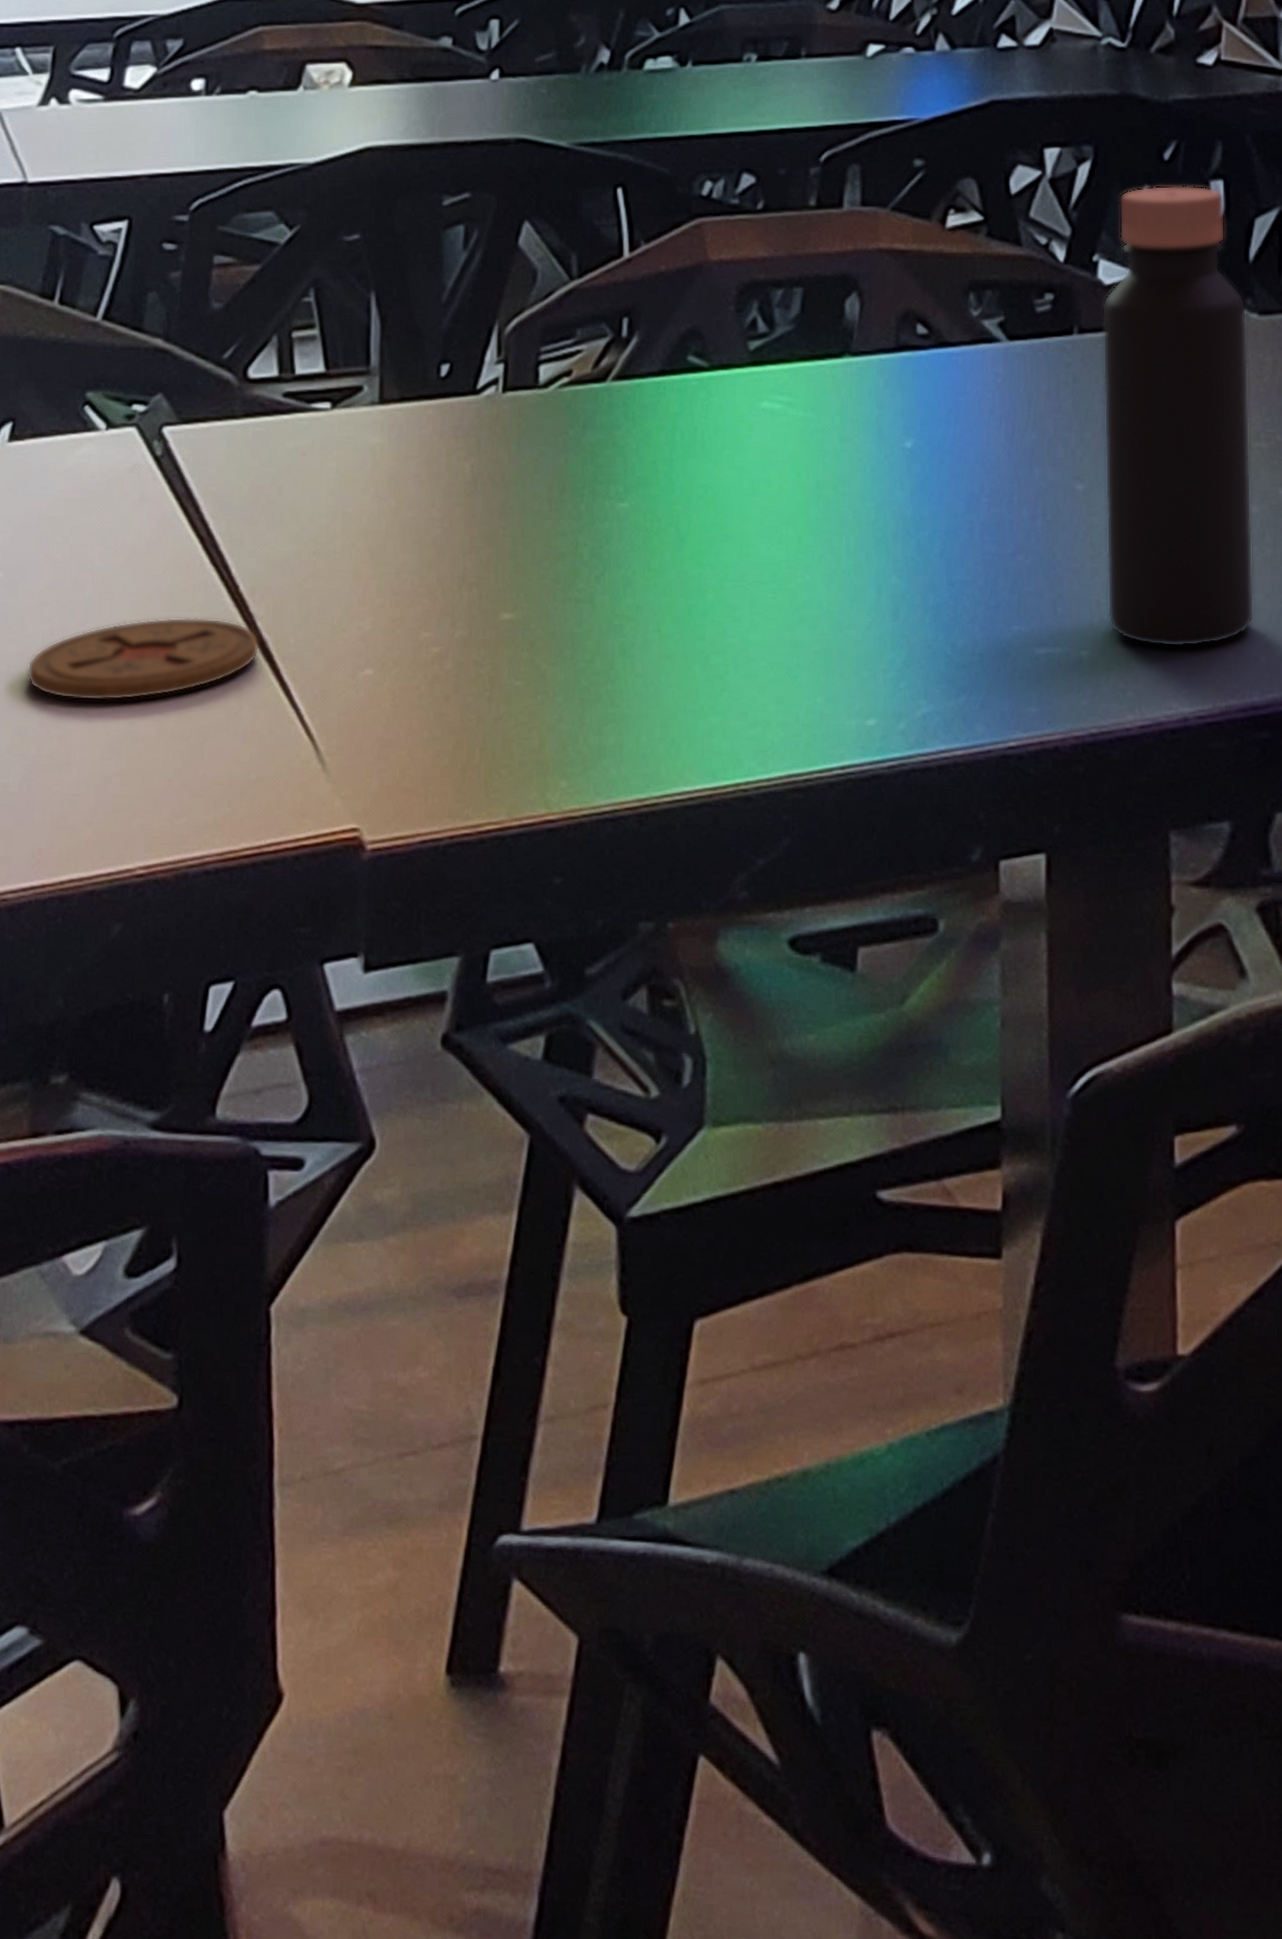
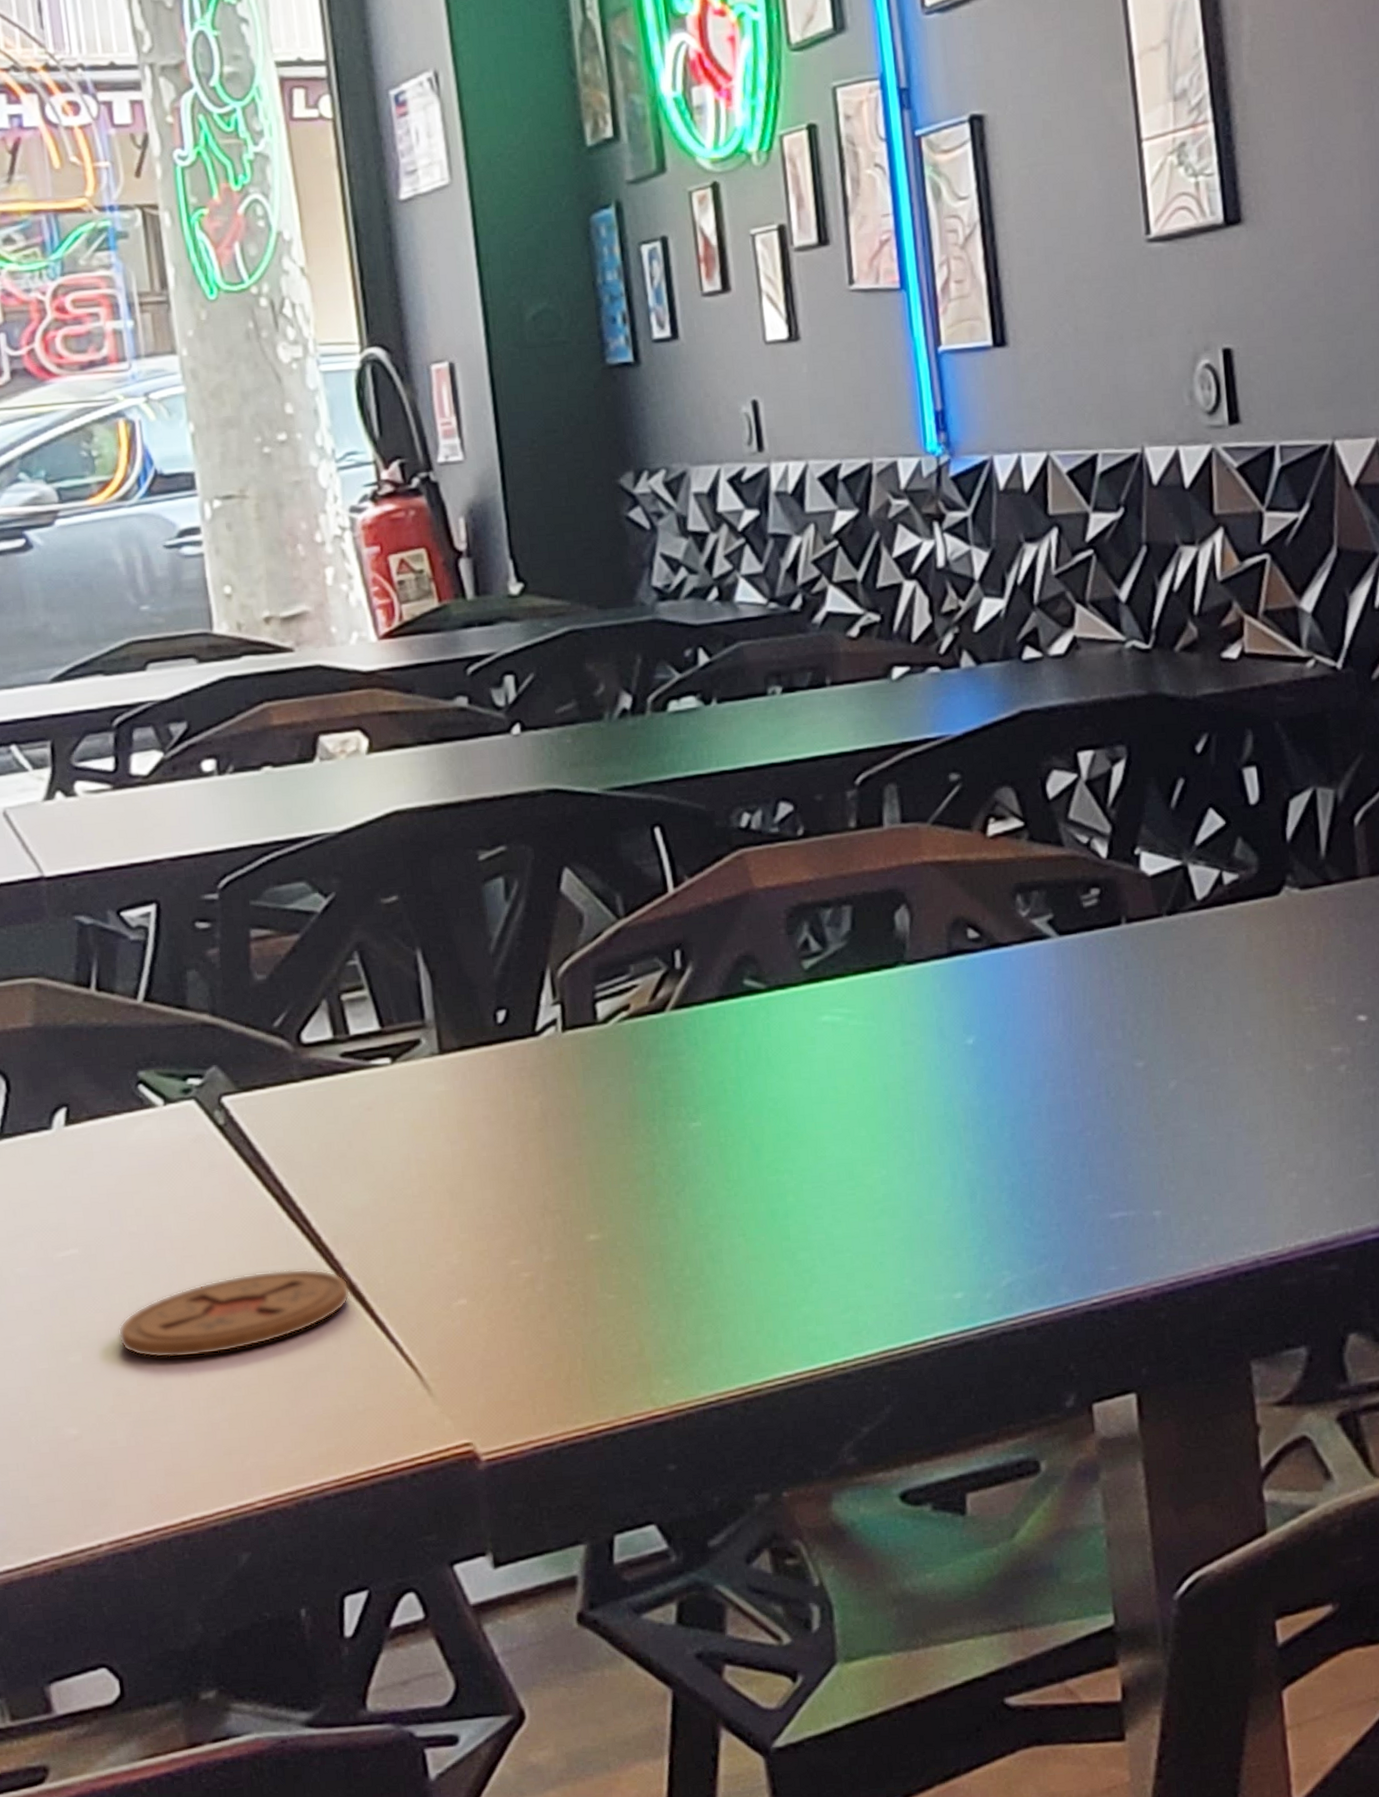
bottle: present [1102,185,1255,648] -> none [1147,774,1316,1200]

